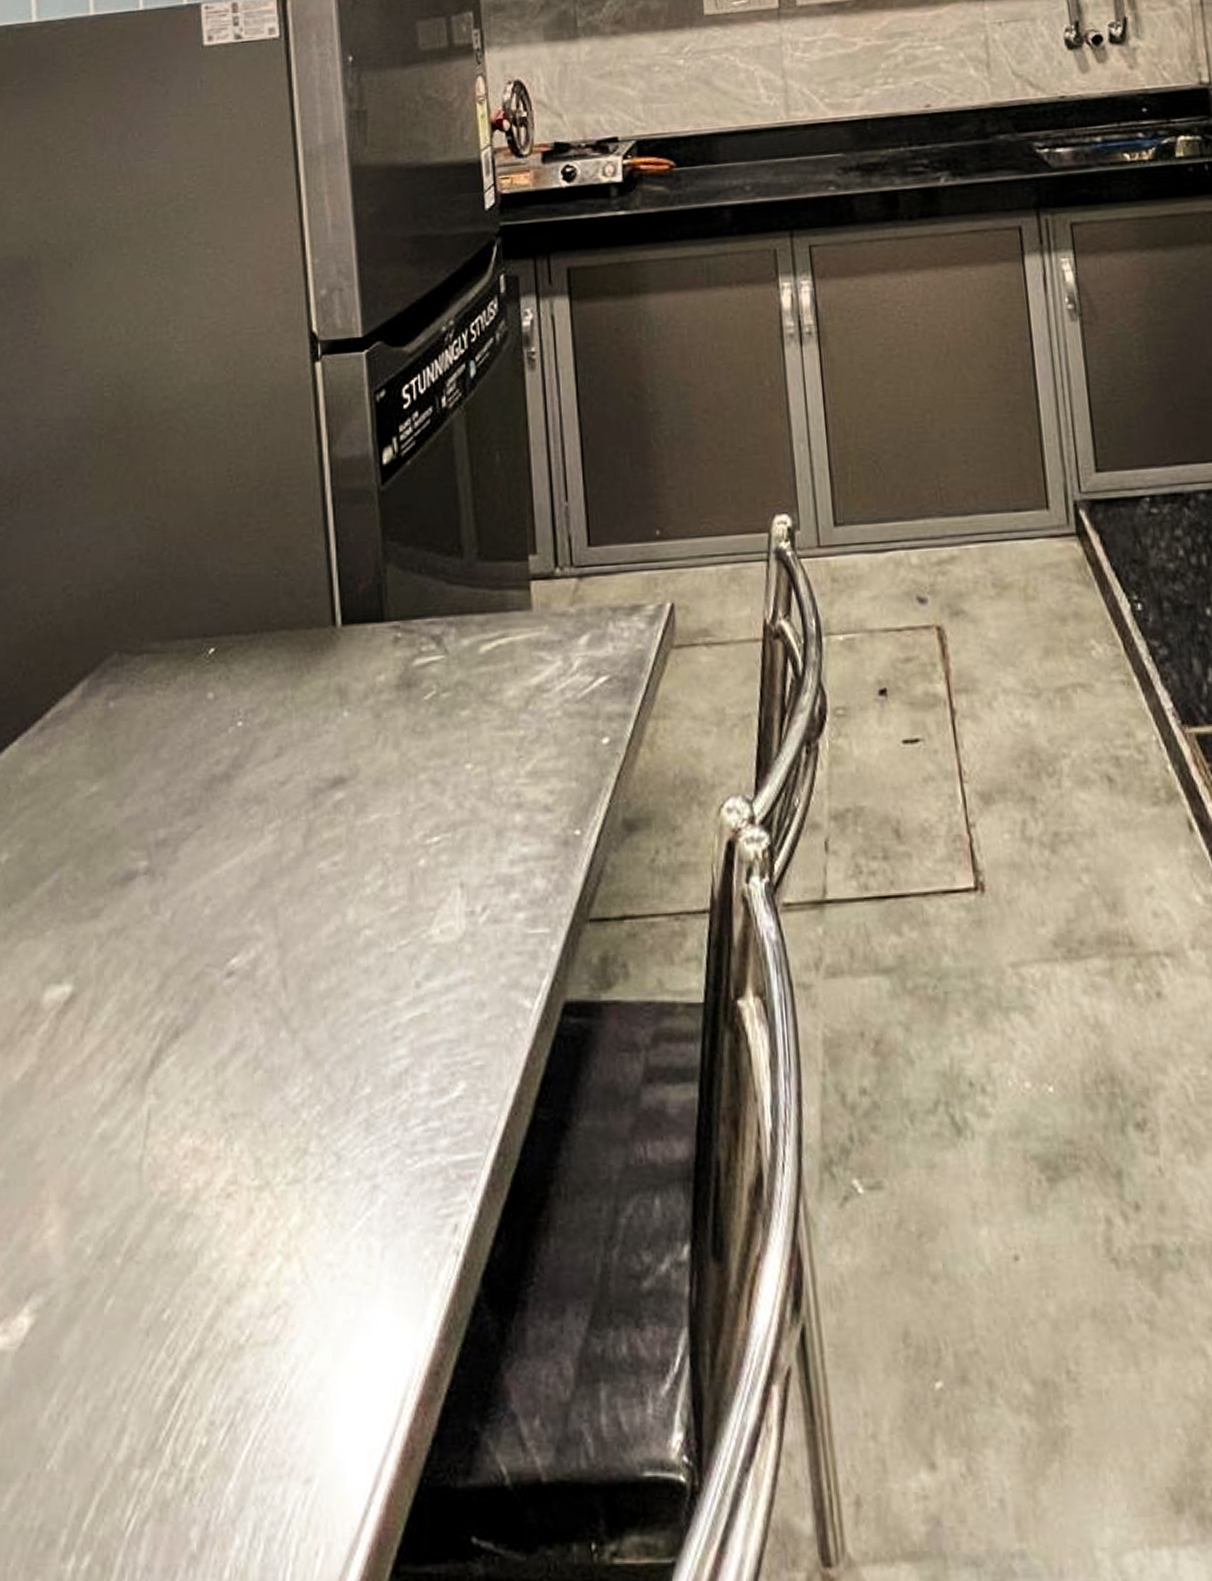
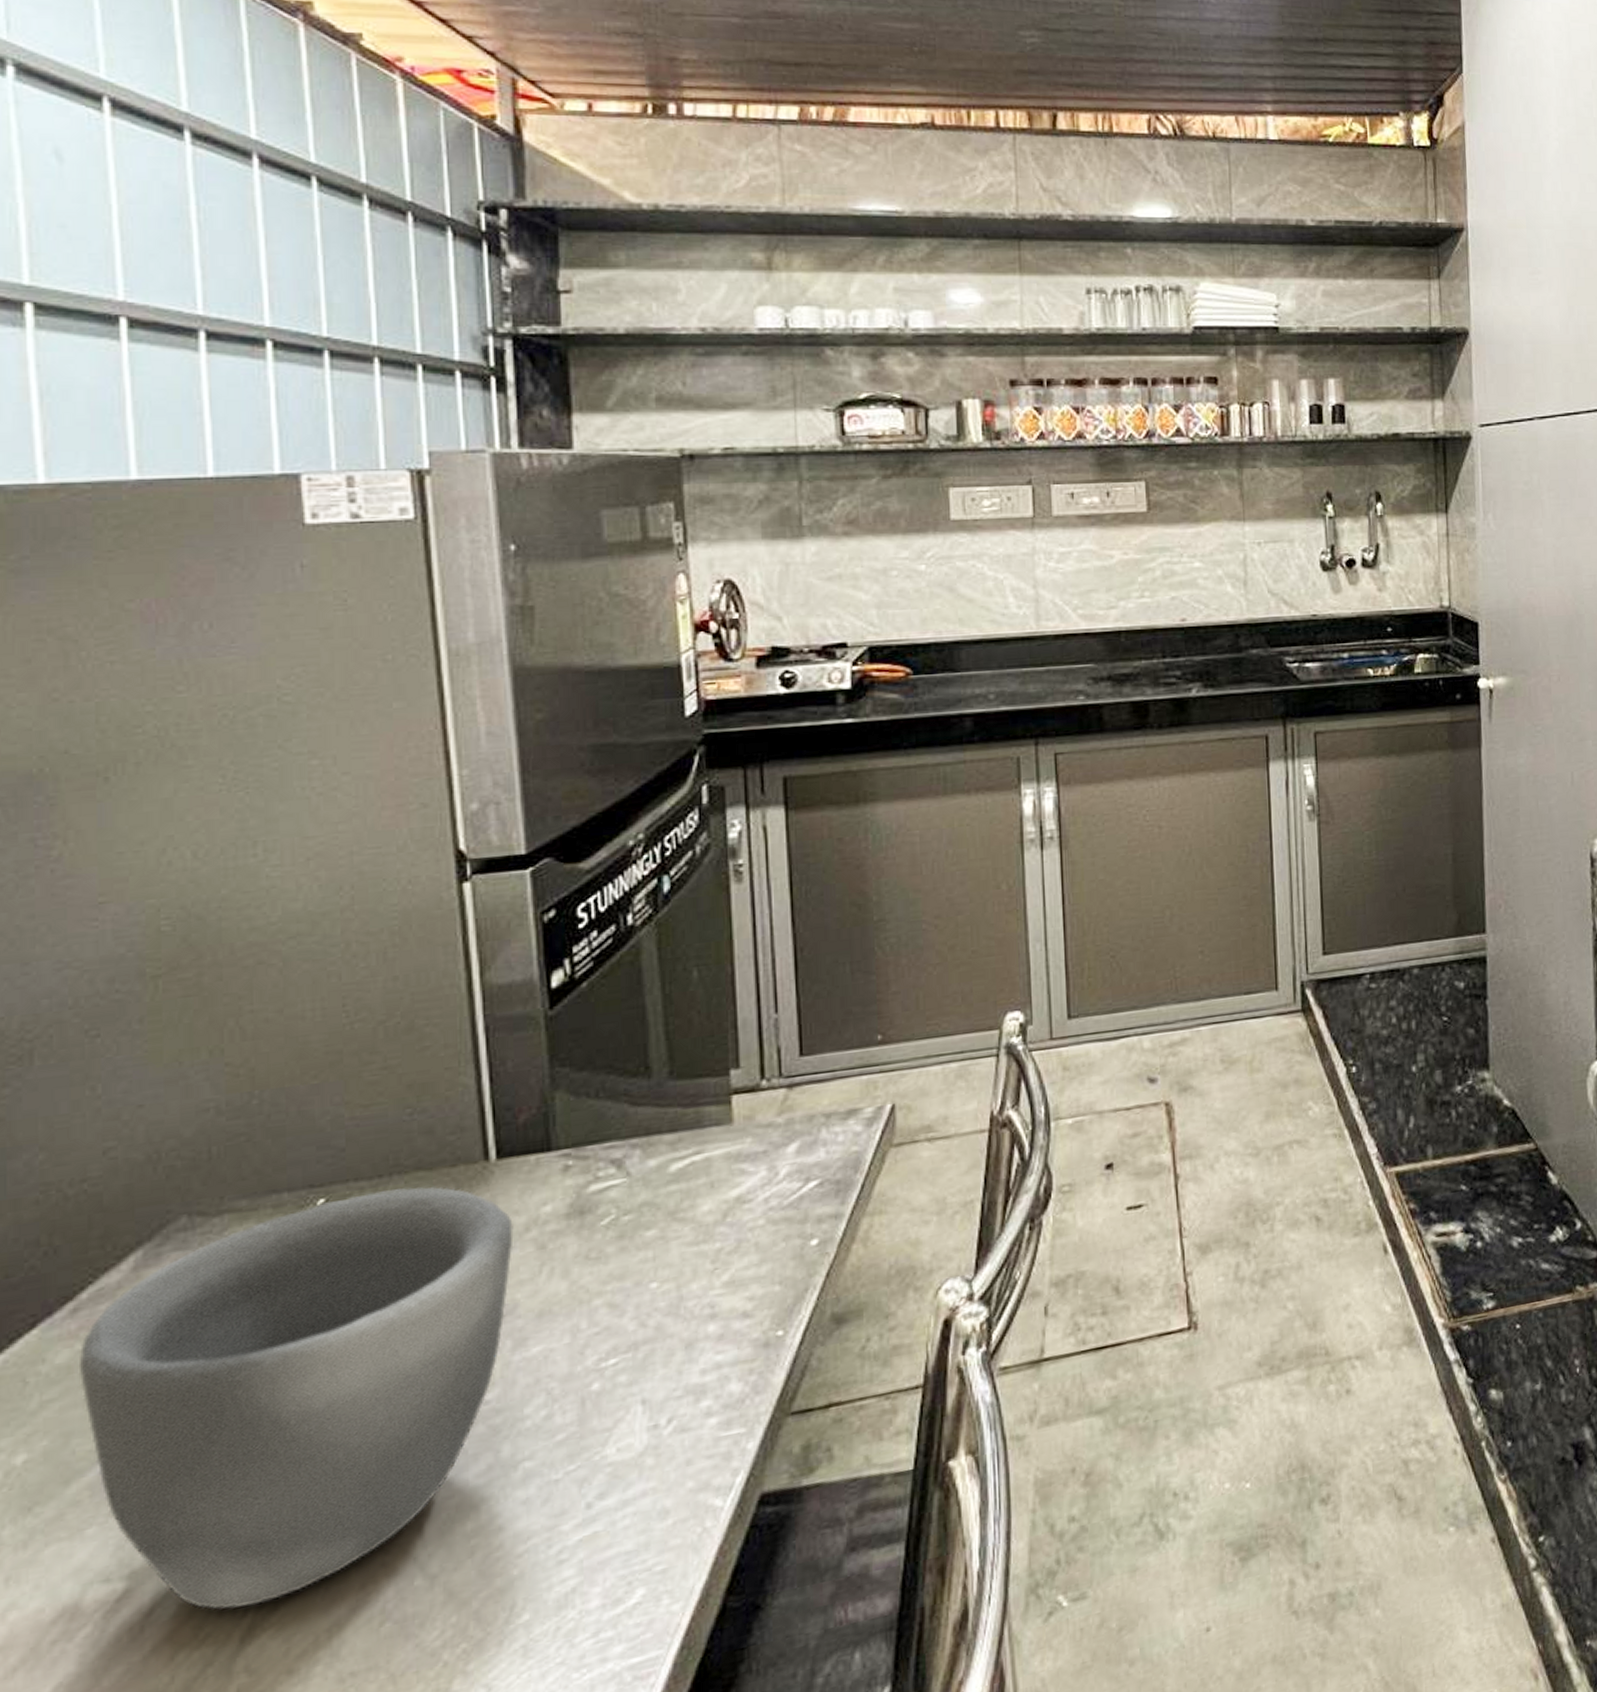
bowl: none [43,645,356,1030] -> present [78,1186,514,1610]

